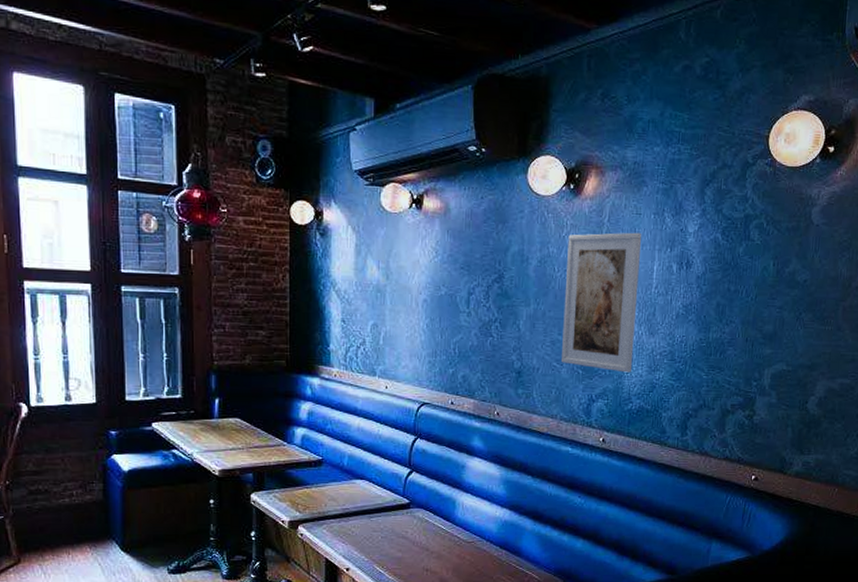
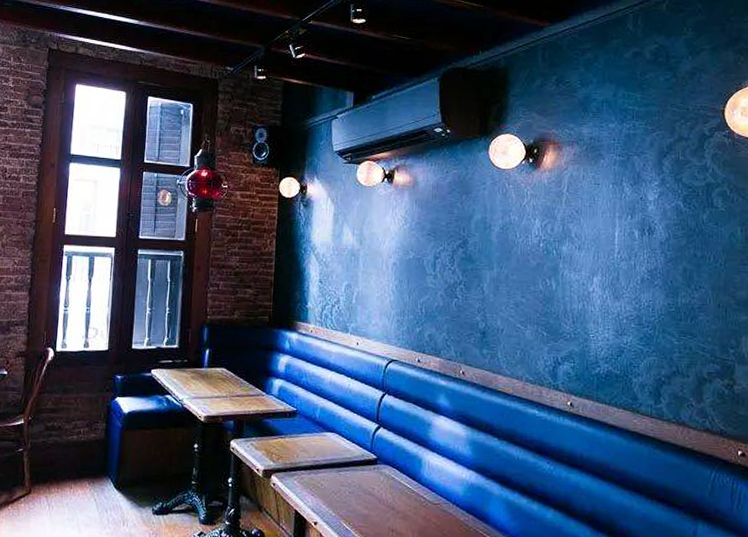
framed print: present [562,232,642,373] -> none [526,201,602,336]

